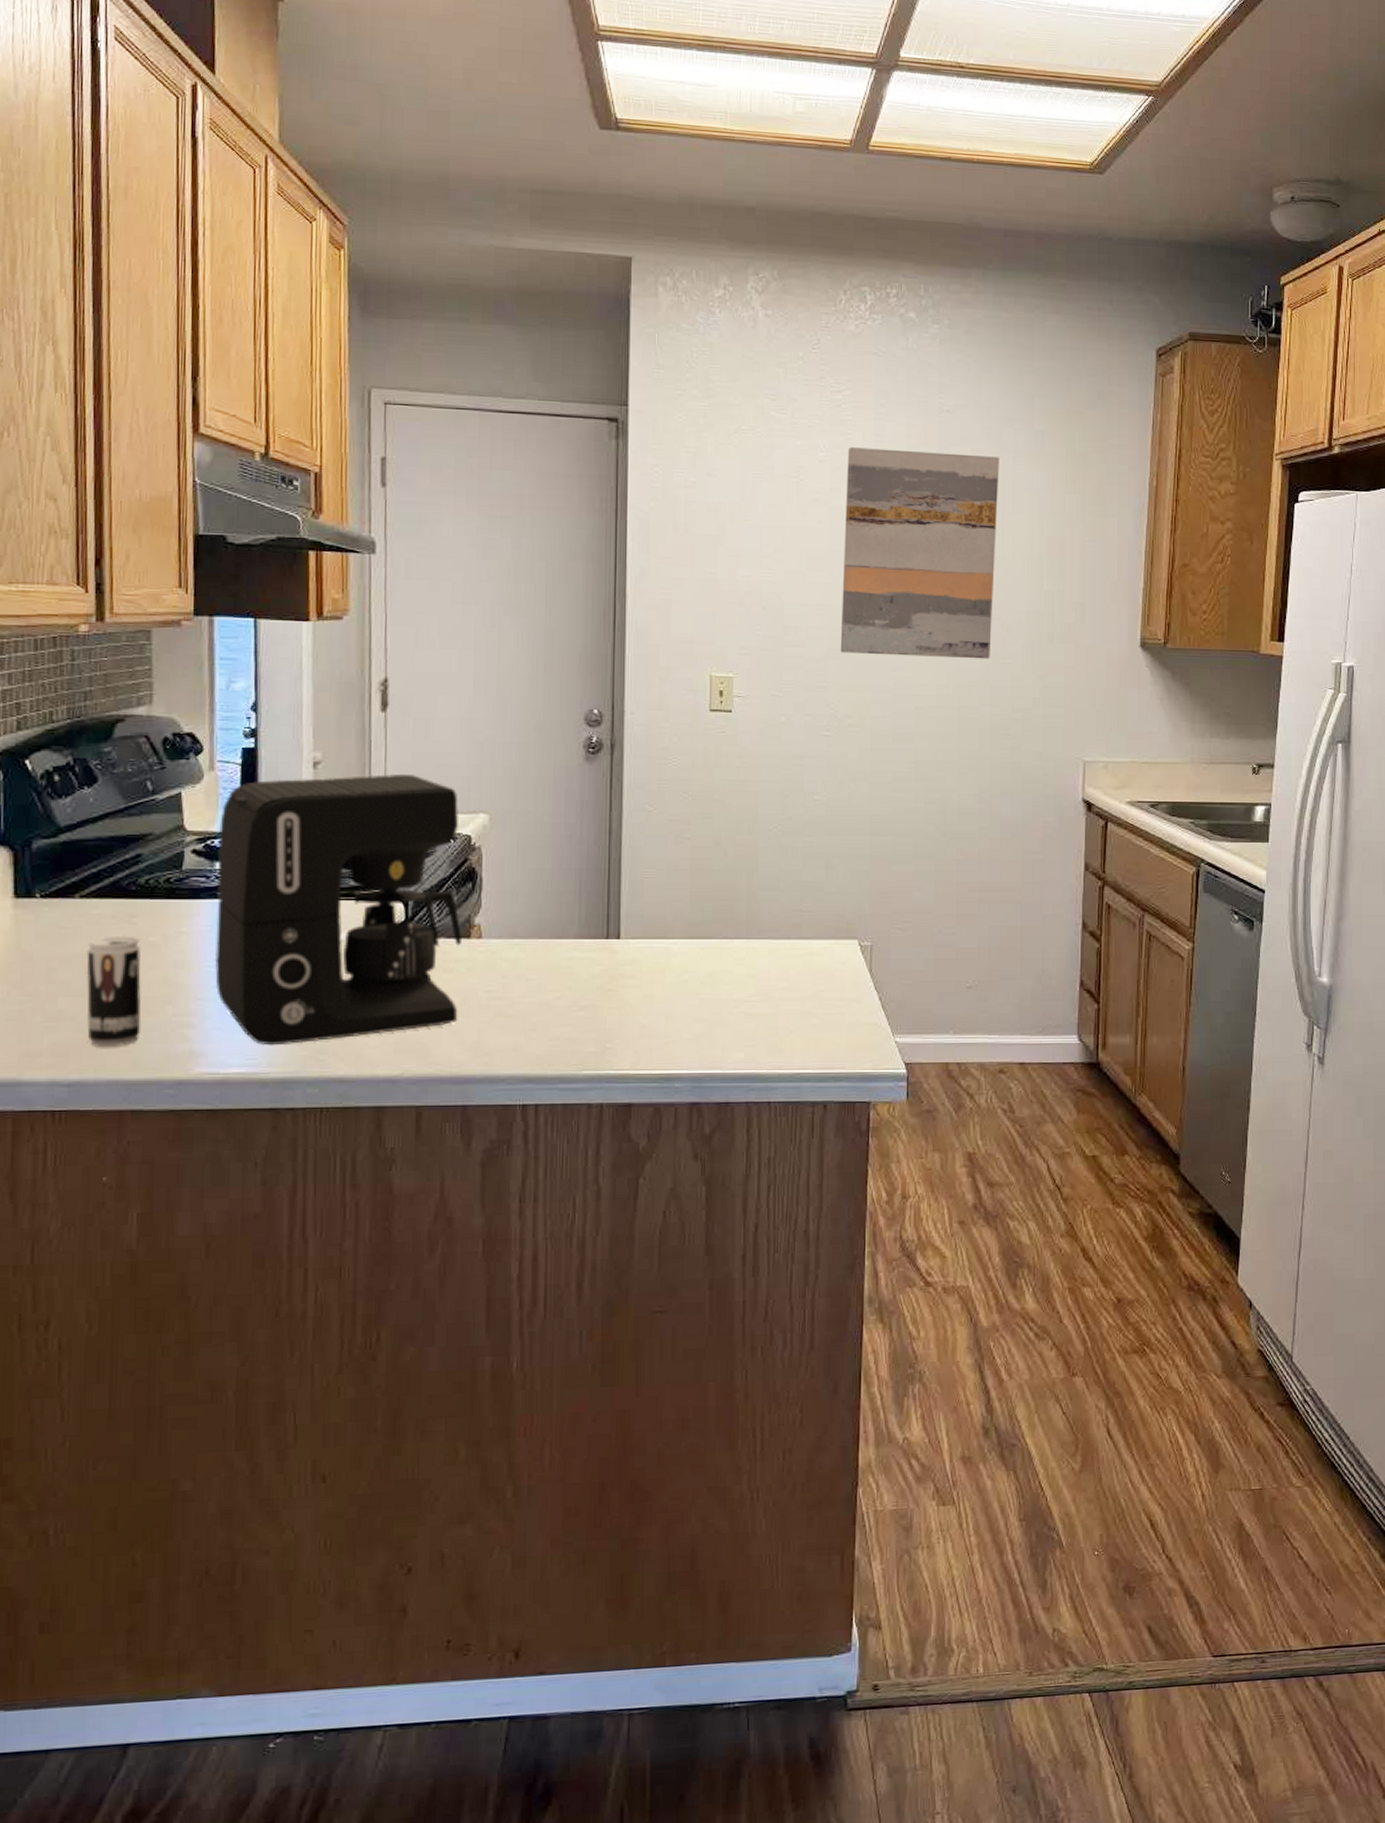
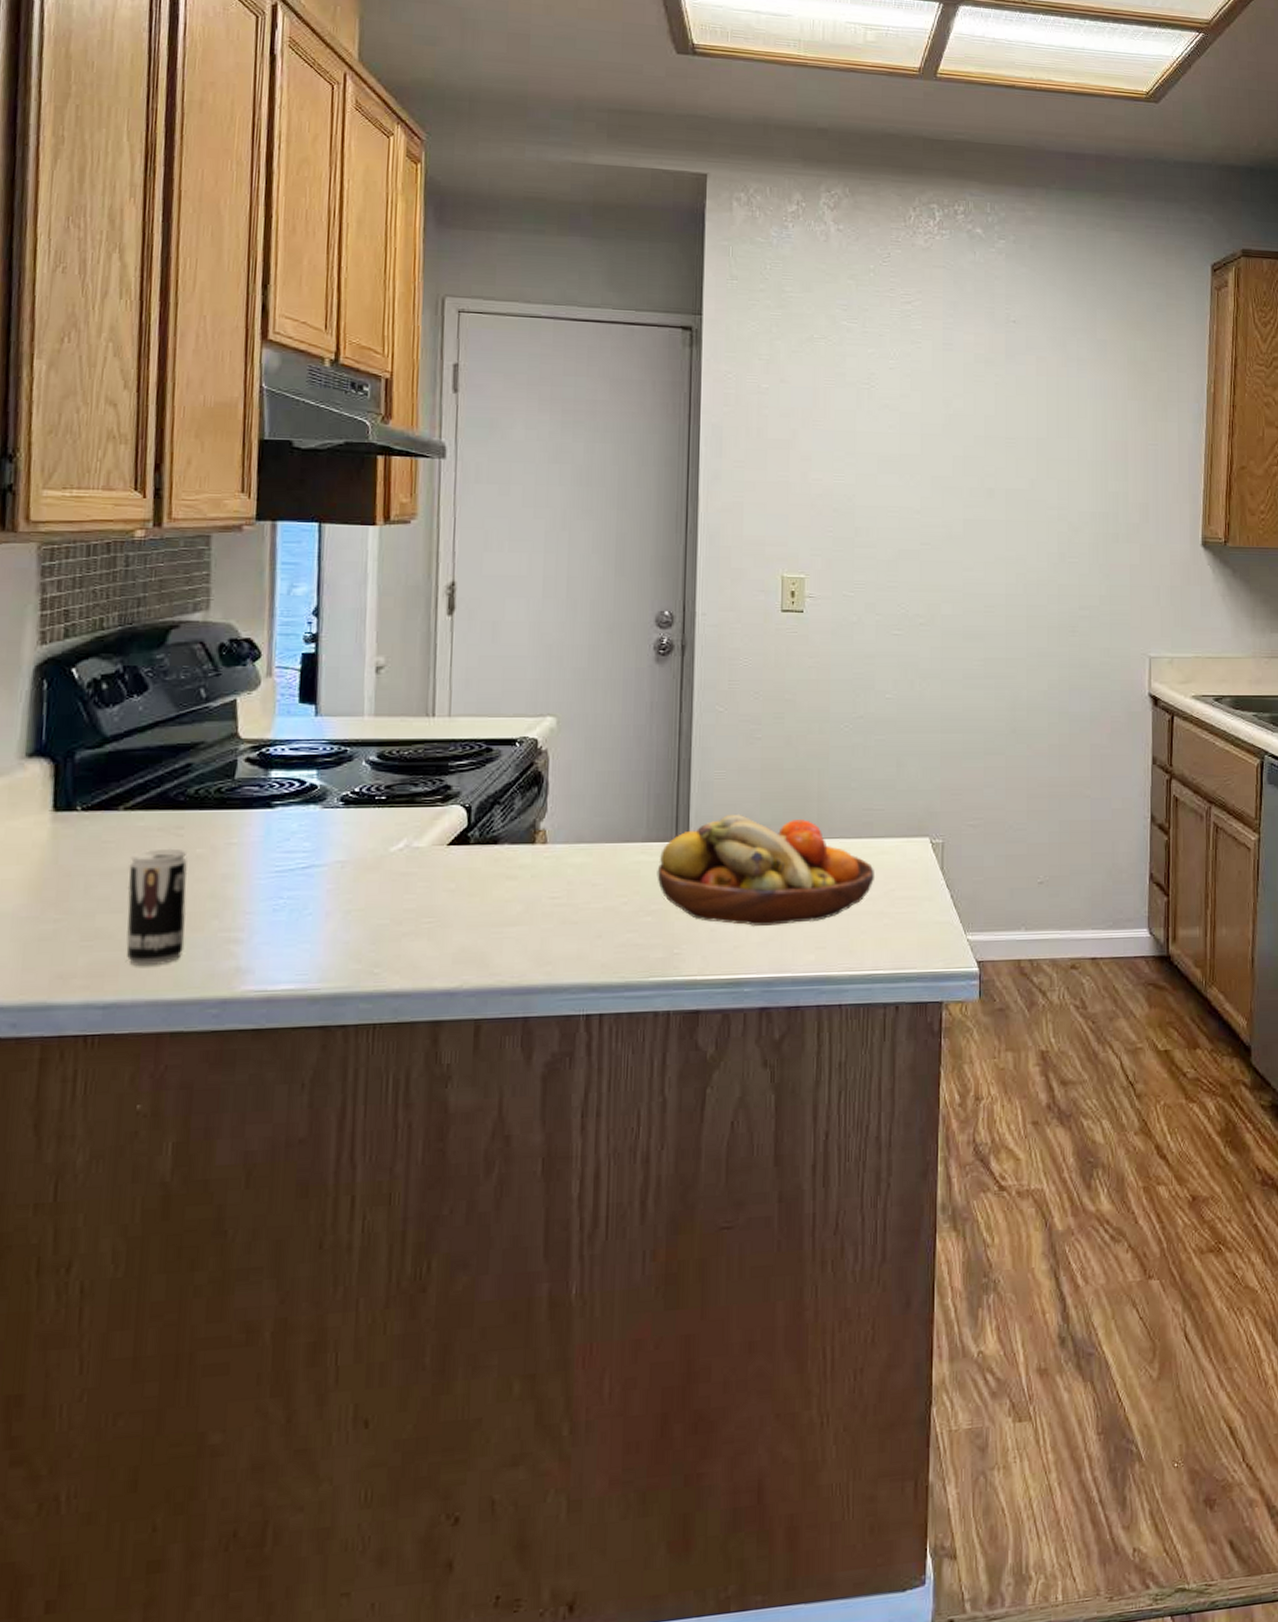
coffee maker: present [214,774,463,1046] -> none [265,678,527,960]
fruit bowl: none [589,912,803,1023] -> present [657,813,874,926]
wall art: present [840,447,1000,659] -> none [910,355,1064,559]

